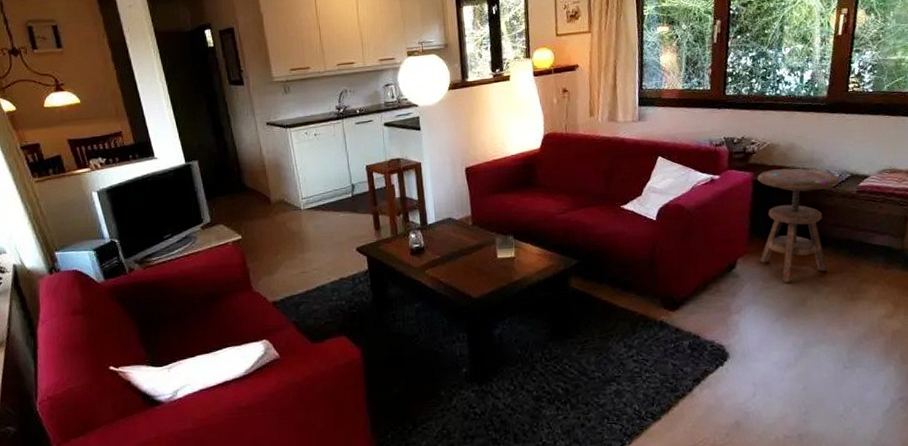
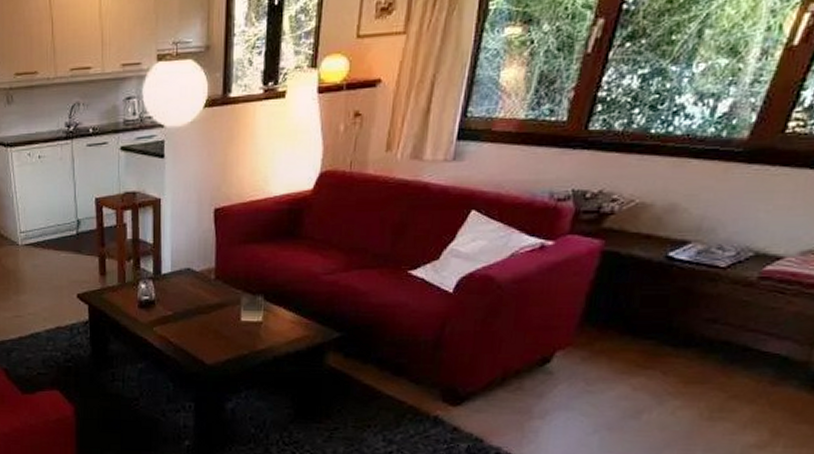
side table: present [757,168,840,284] -> none [588,238,736,390]

